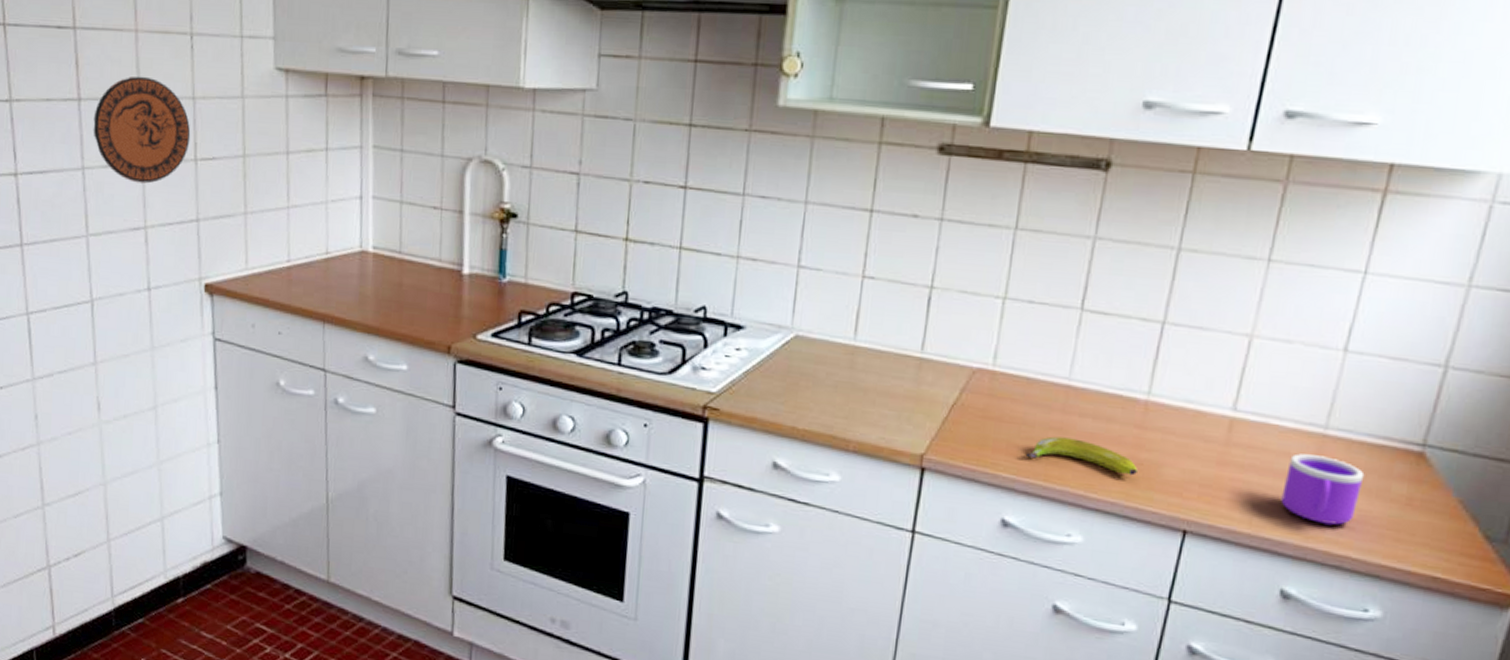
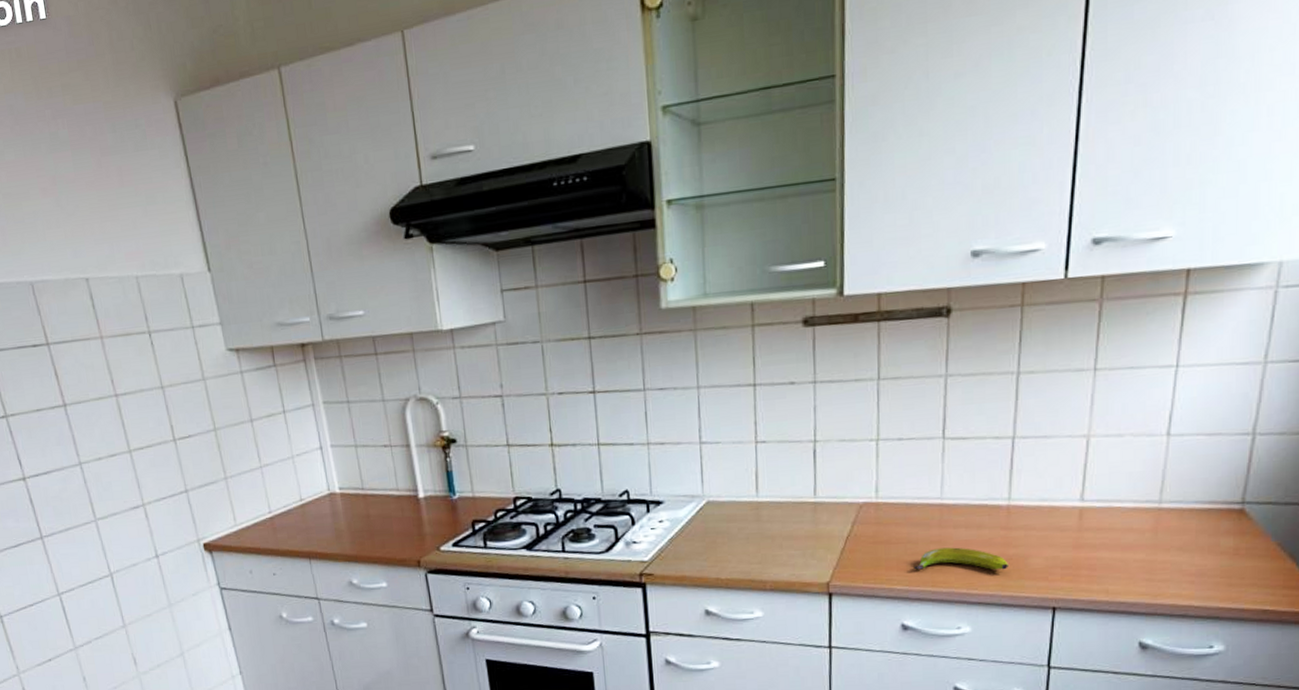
decorative plate: present [93,76,191,184] -> none [80,375,167,469]
mug: present [1281,453,1365,525] -> none [1130,526,1197,582]

